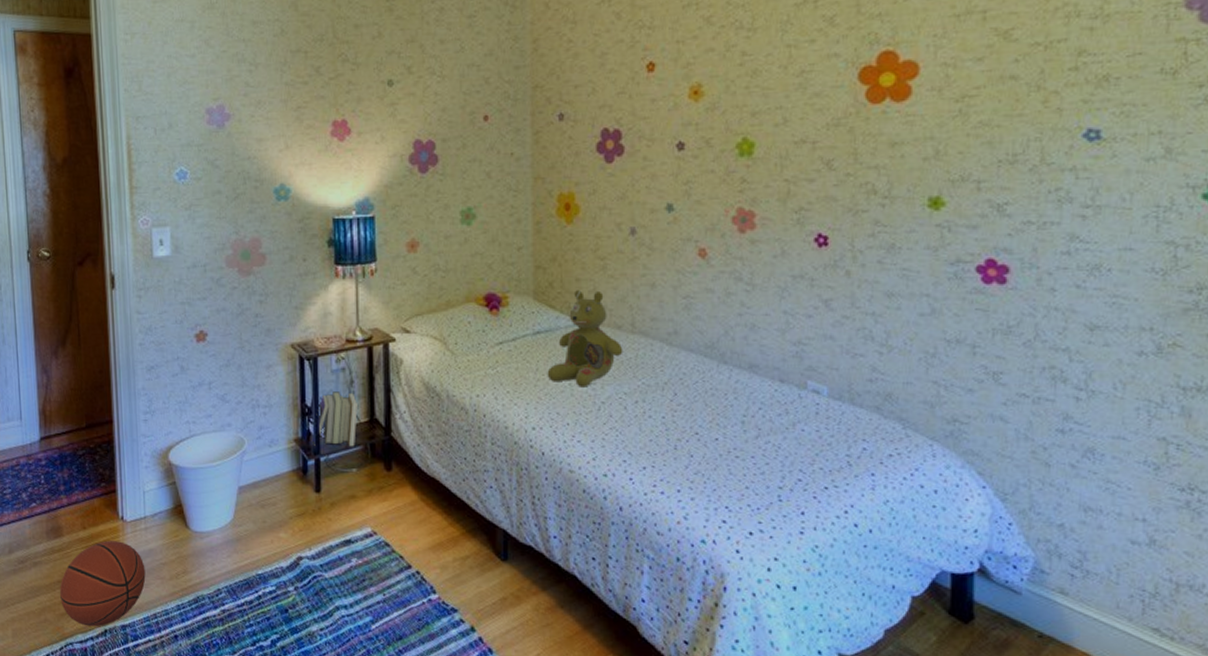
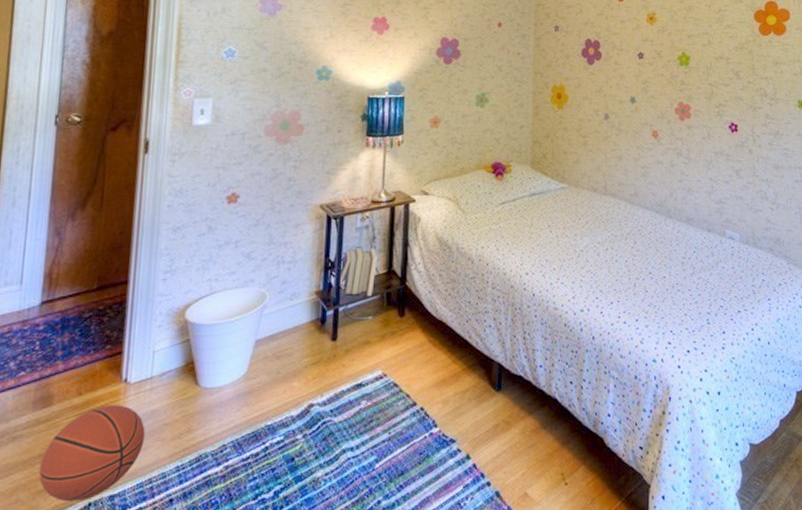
stuffed bear: present [547,290,623,388] -> none [539,161,598,239]

